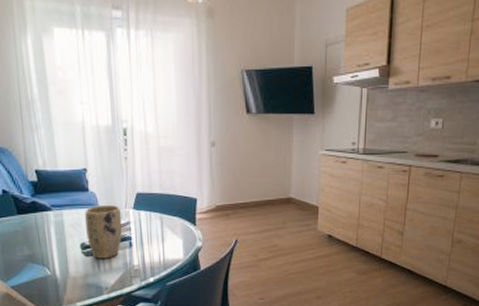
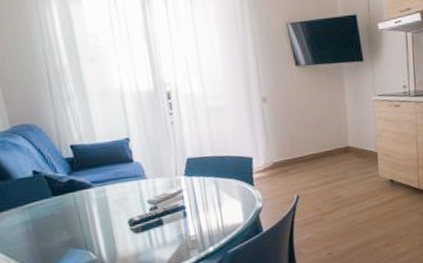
plant pot: present [85,204,123,259] -> none [130,174,175,234]

